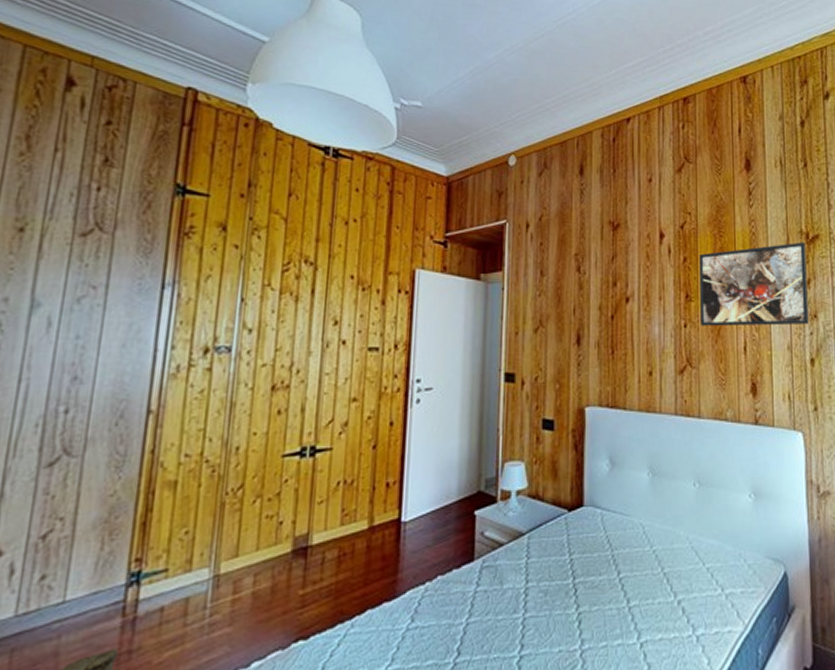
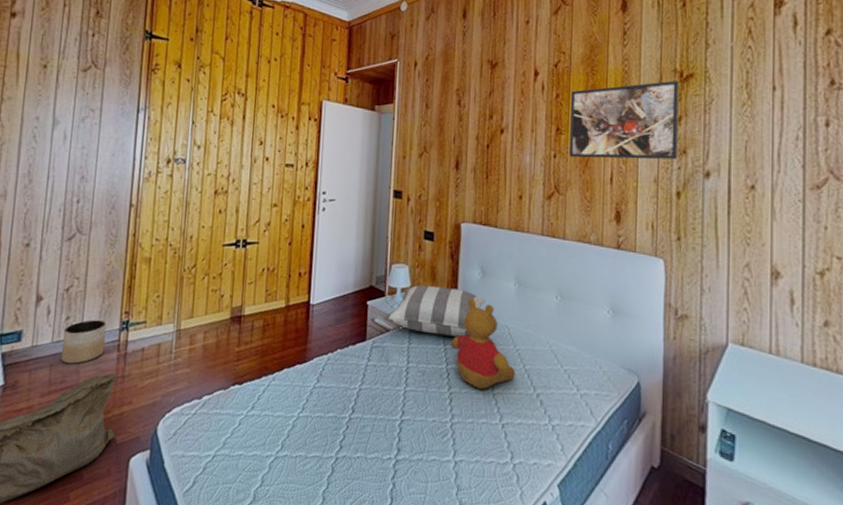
planter: none [29,575,106,645] -> present [61,320,107,364]
pillow: none [495,485,616,543] -> present [383,285,486,337]
teddy bear: none [577,495,653,603] -> present [450,298,515,389]

